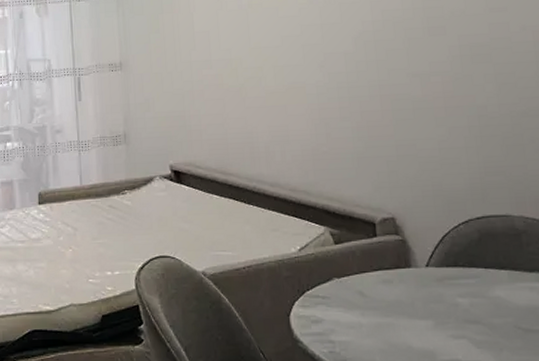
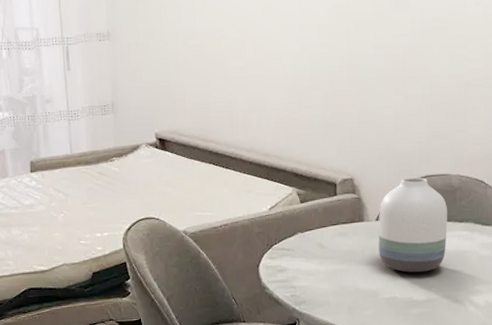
vase: none [428,217,516,331] -> present [378,177,448,273]

